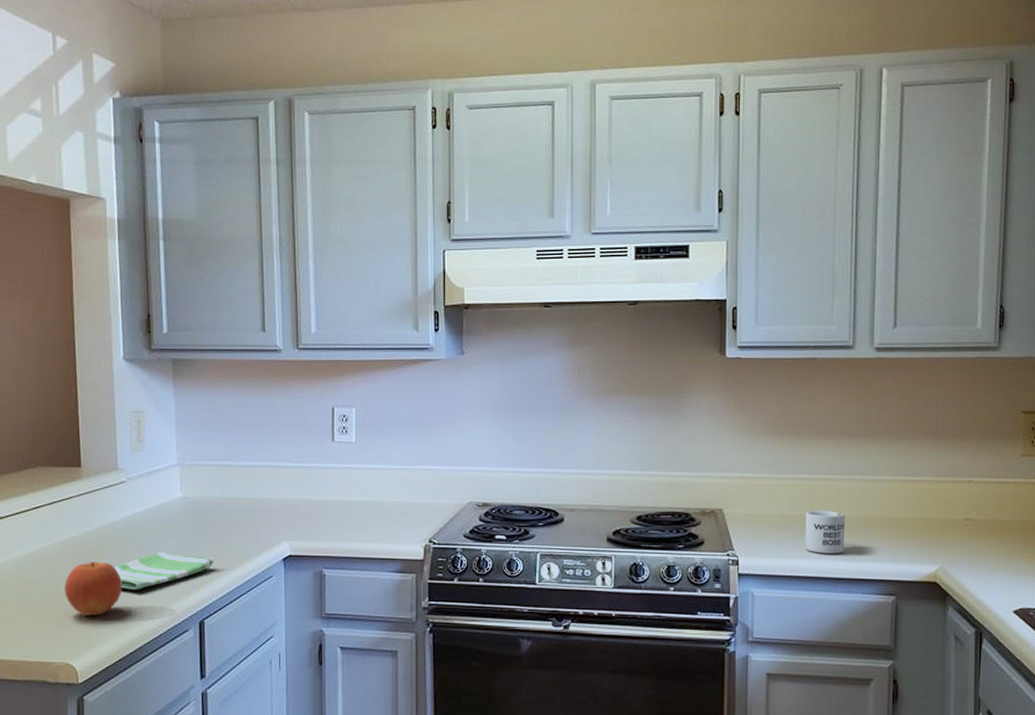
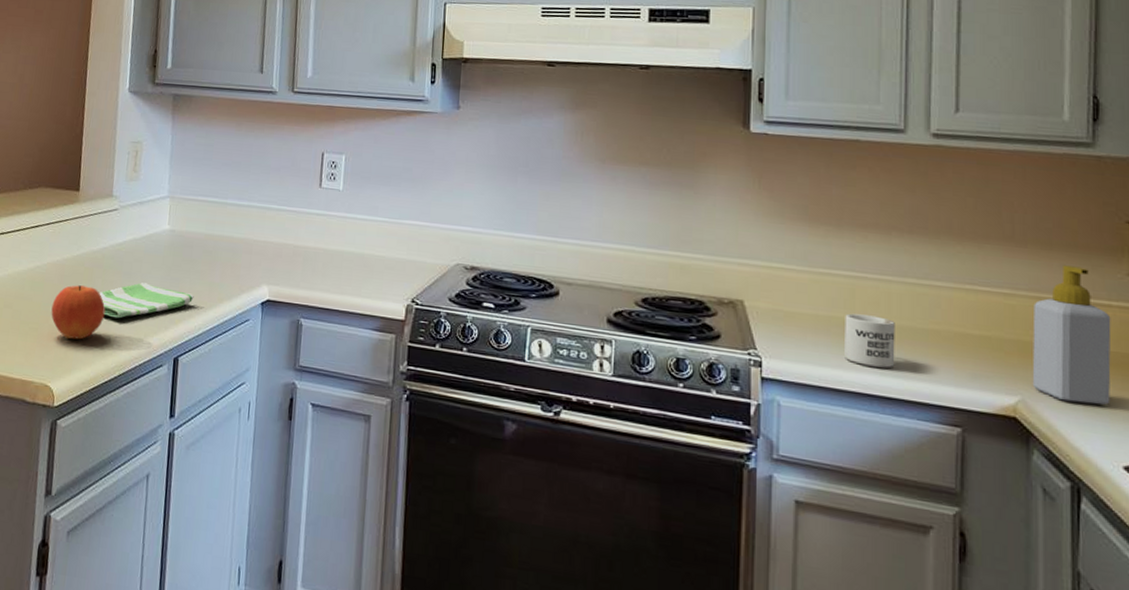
soap bottle: none [949,452,1008,564] -> present [1032,265,1111,405]

